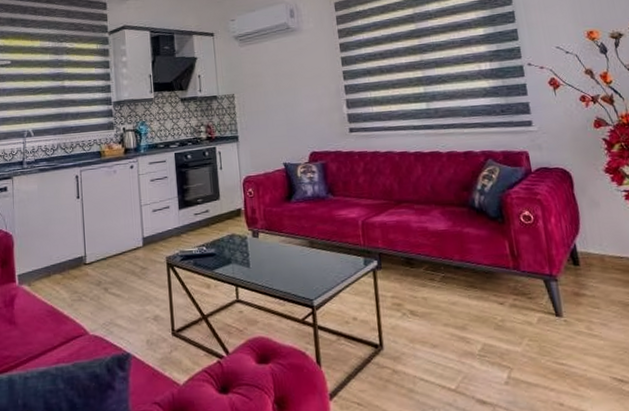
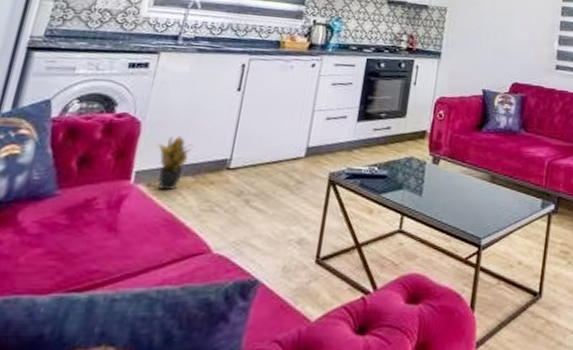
potted plant: none [29,242,55,288] -> present [157,135,194,191]

